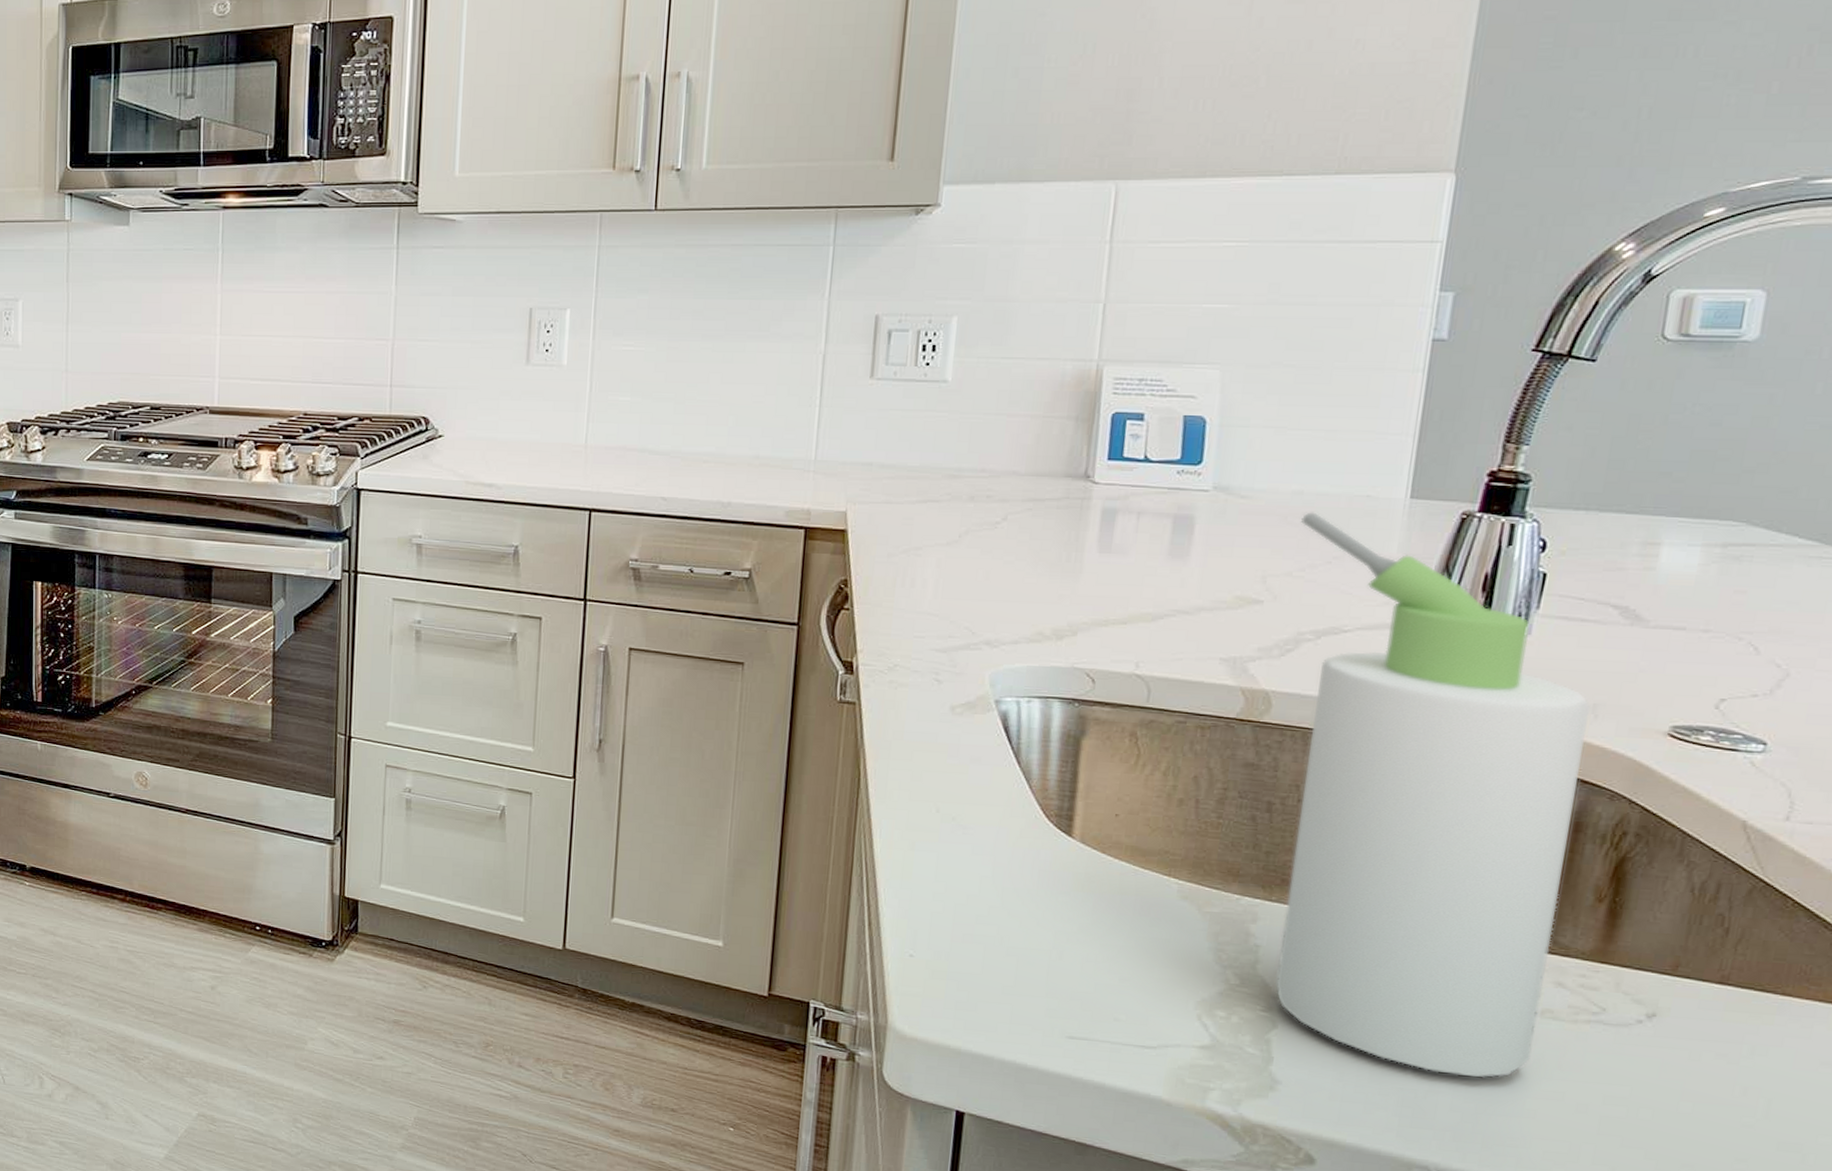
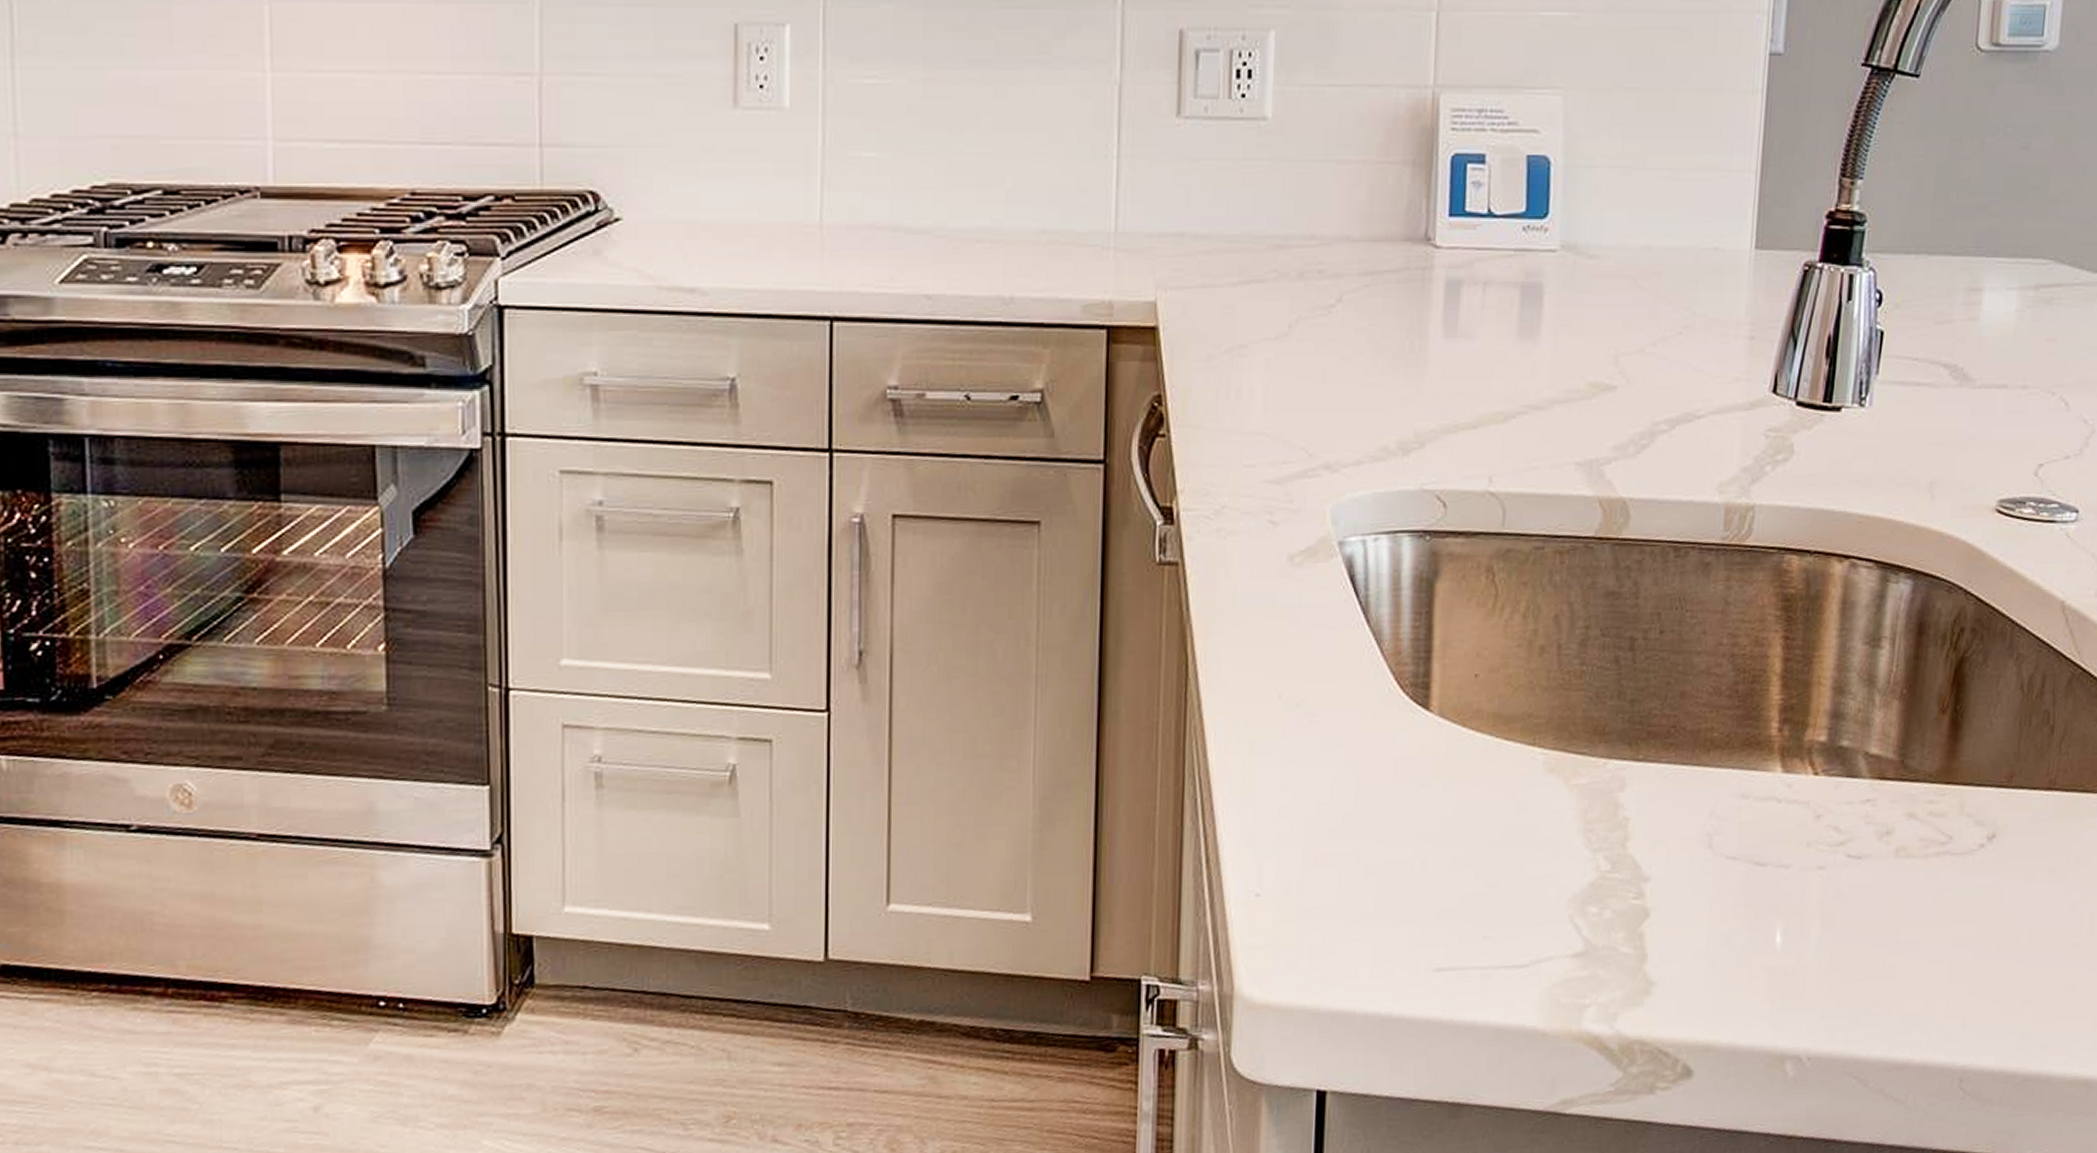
bottle: present [1275,512,1590,1078] -> none [1646,271,1927,942]

